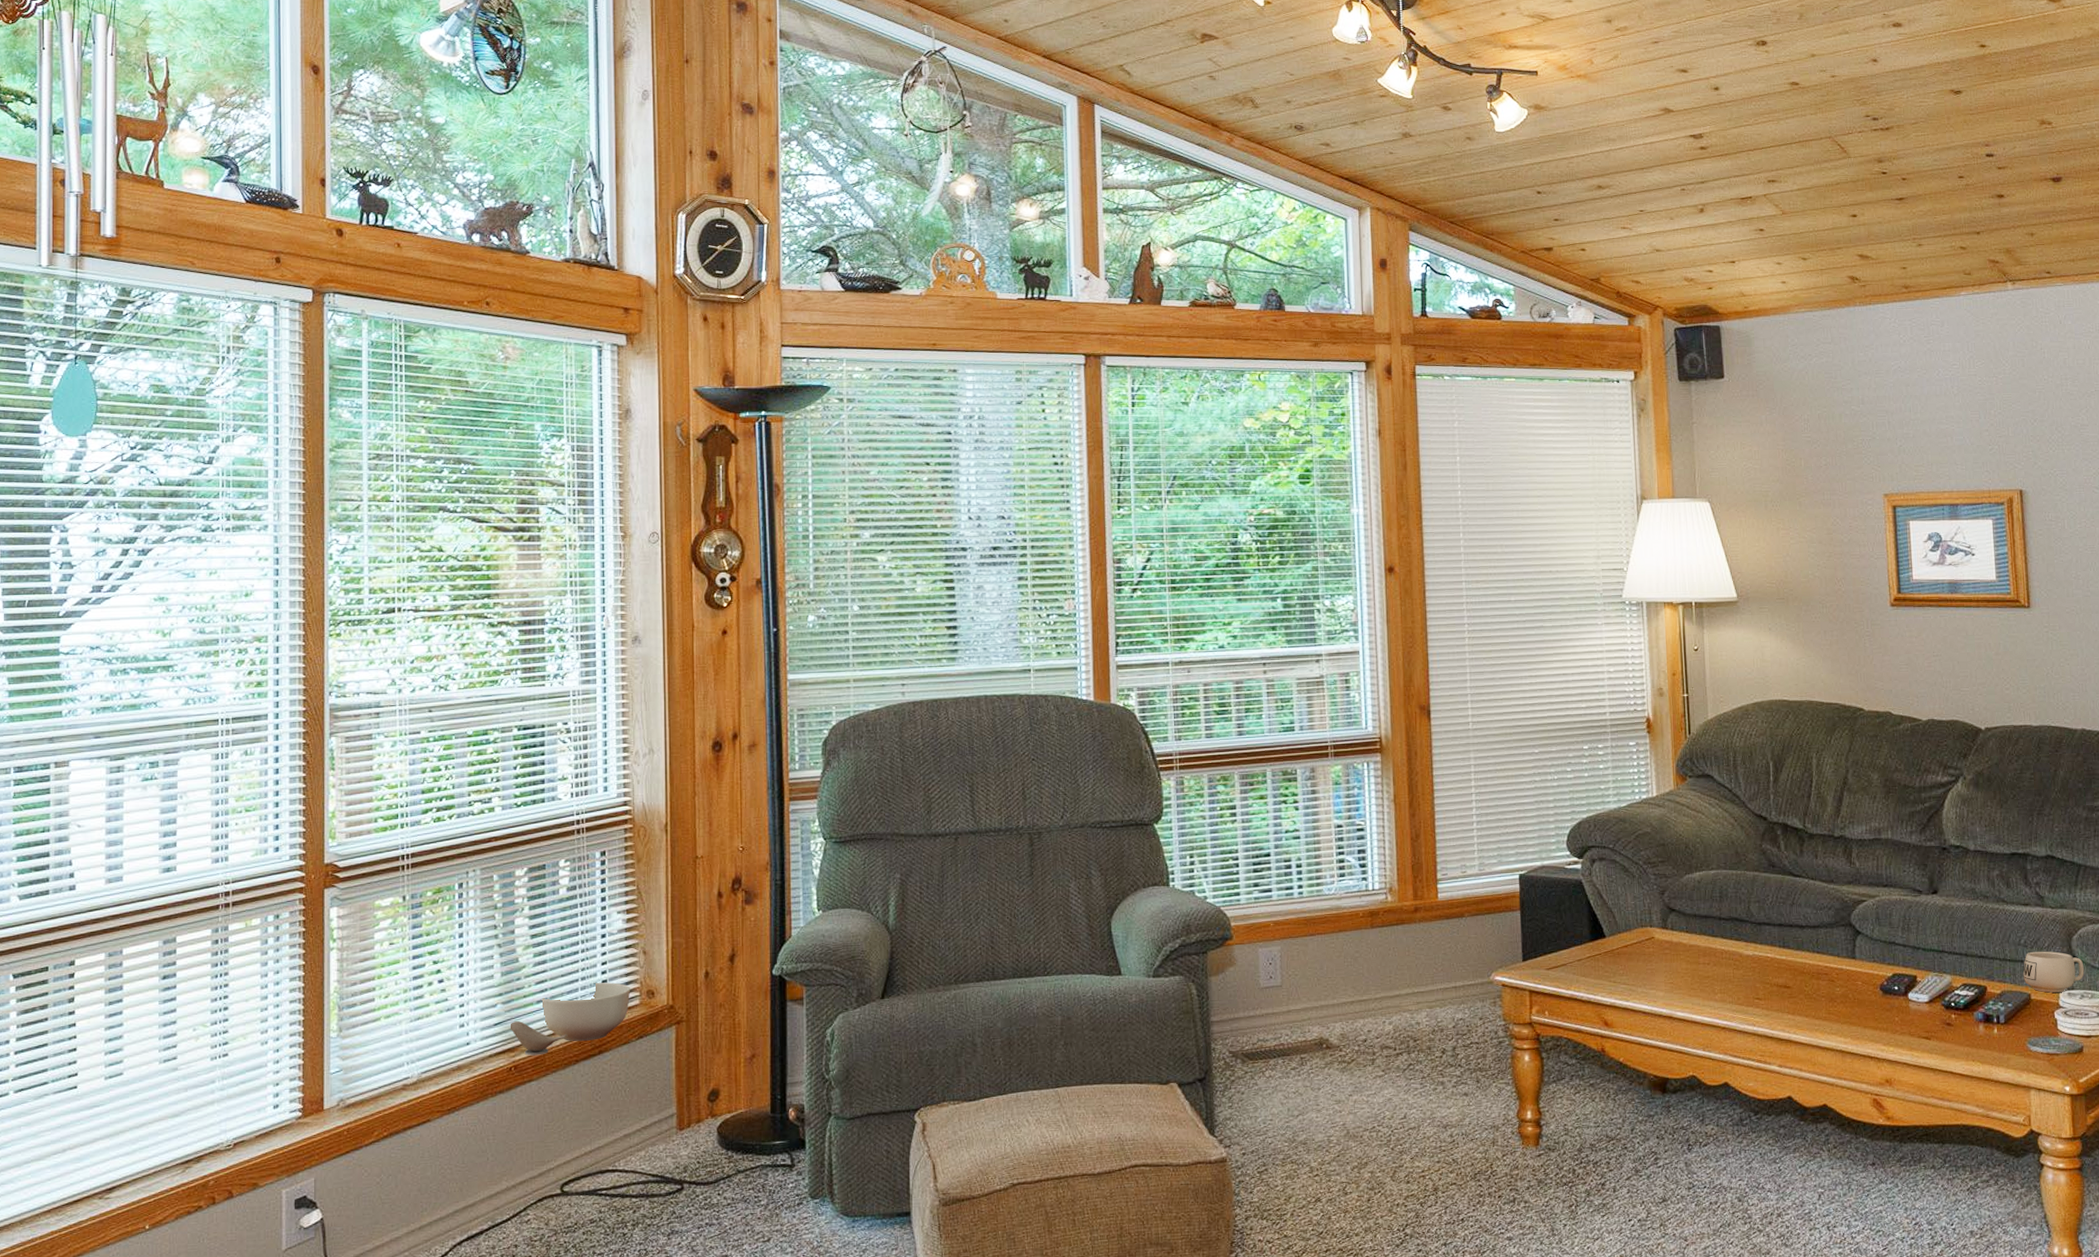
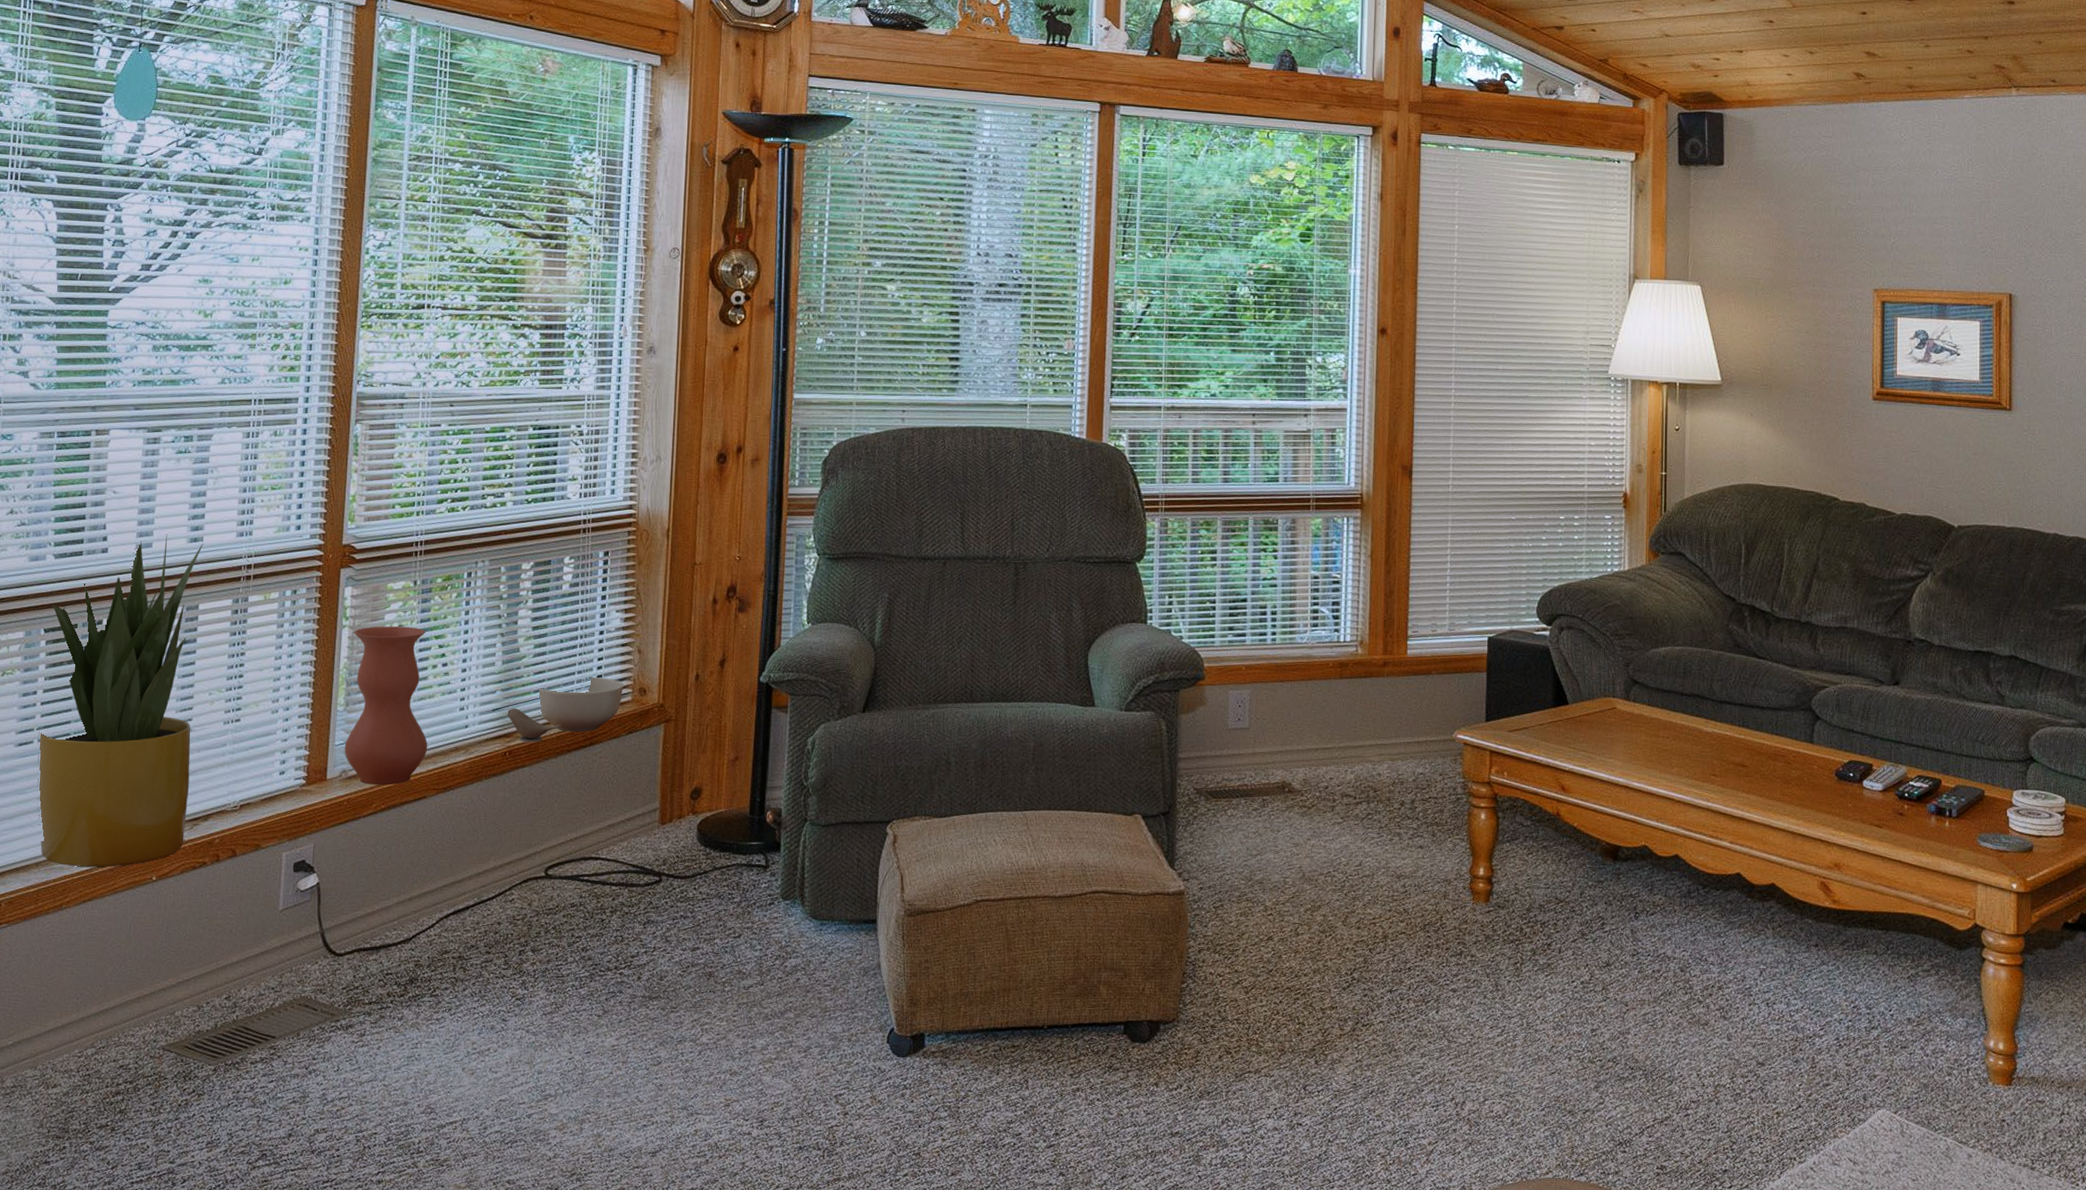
planter: none [14,865,178,1221] -> present [37,534,203,867]
vase: none [340,944,429,1112] -> present [344,626,428,786]
mug: present [2022,951,2084,993] -> none [1978,749,2040,791]

